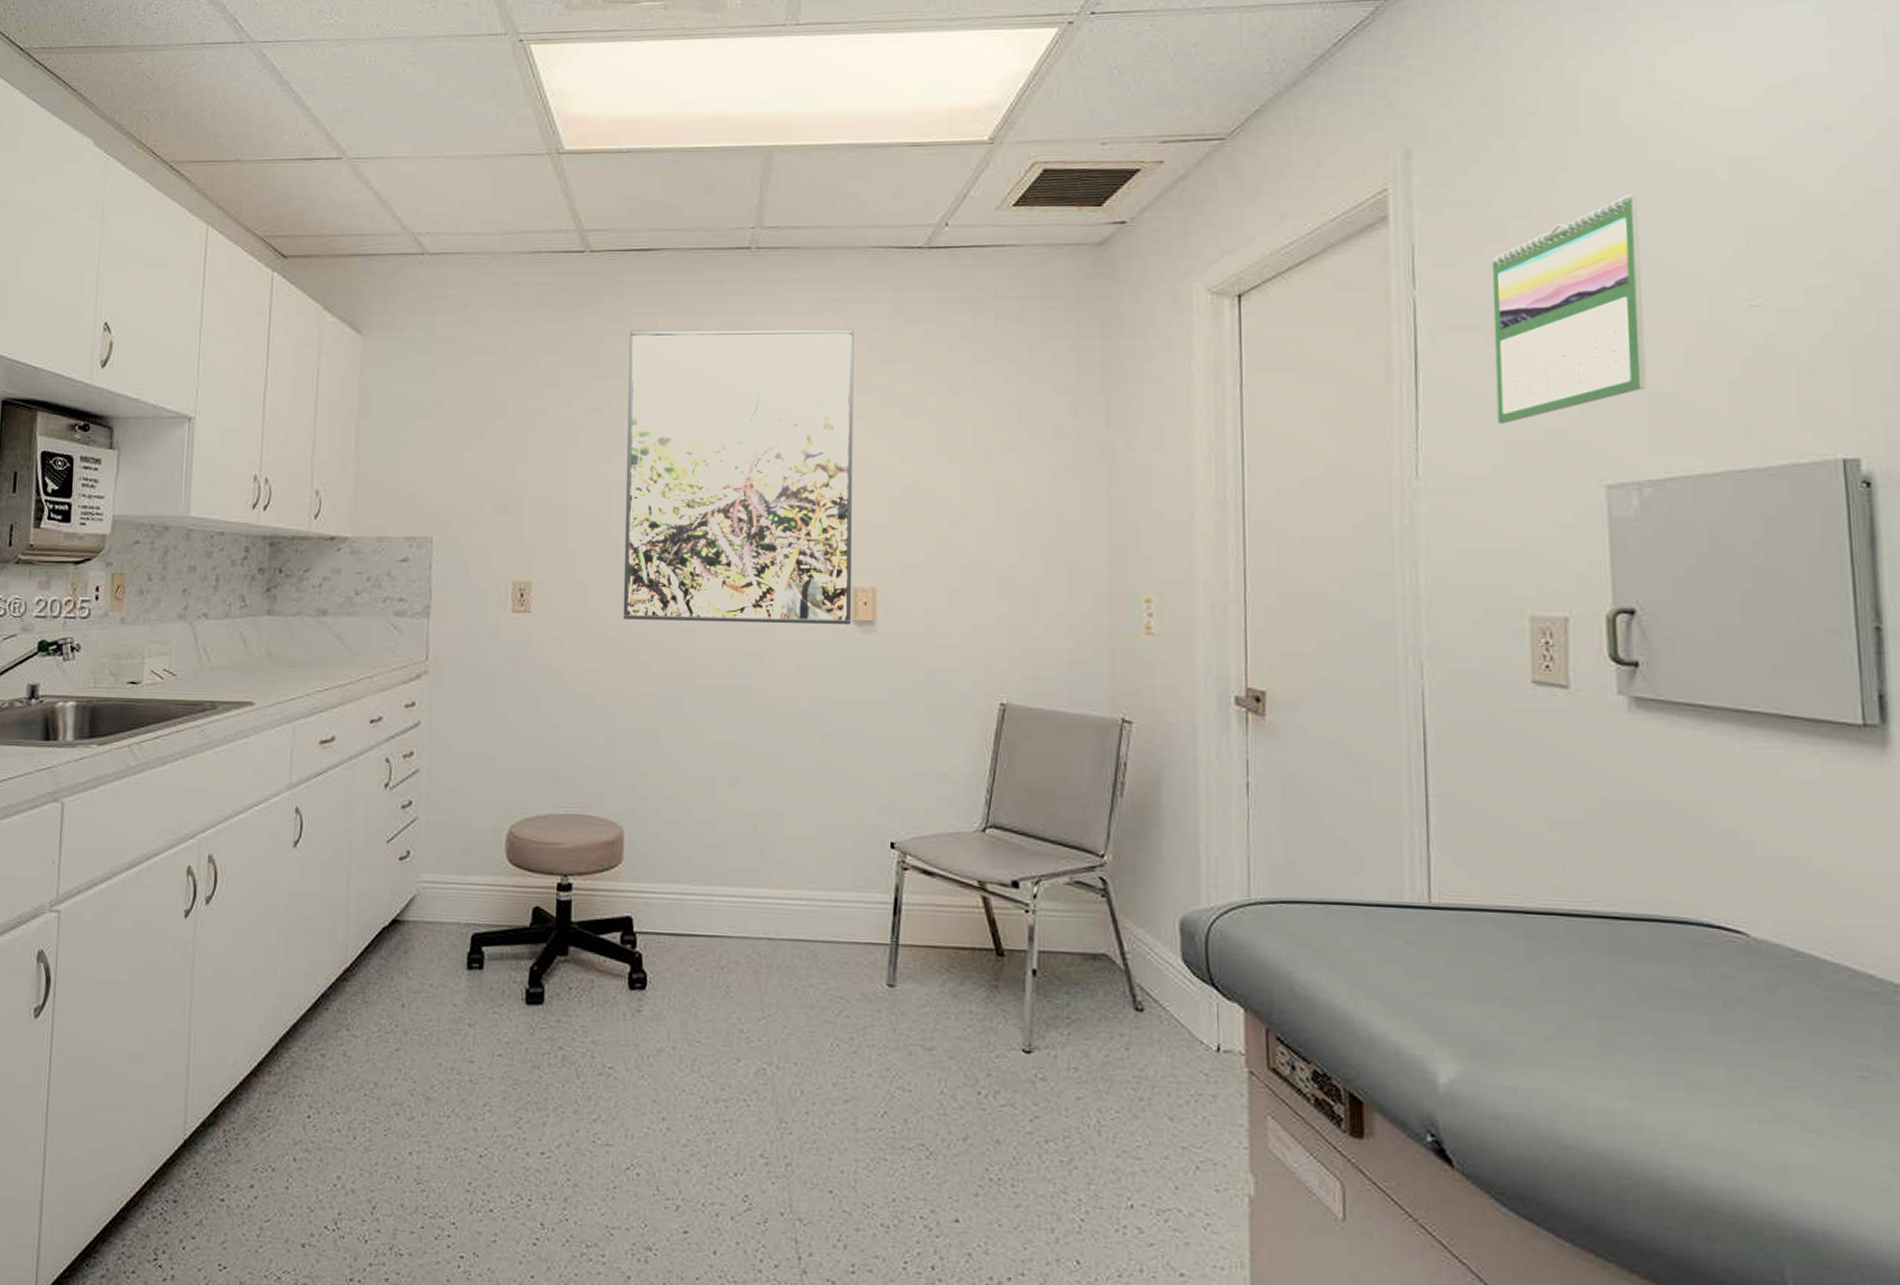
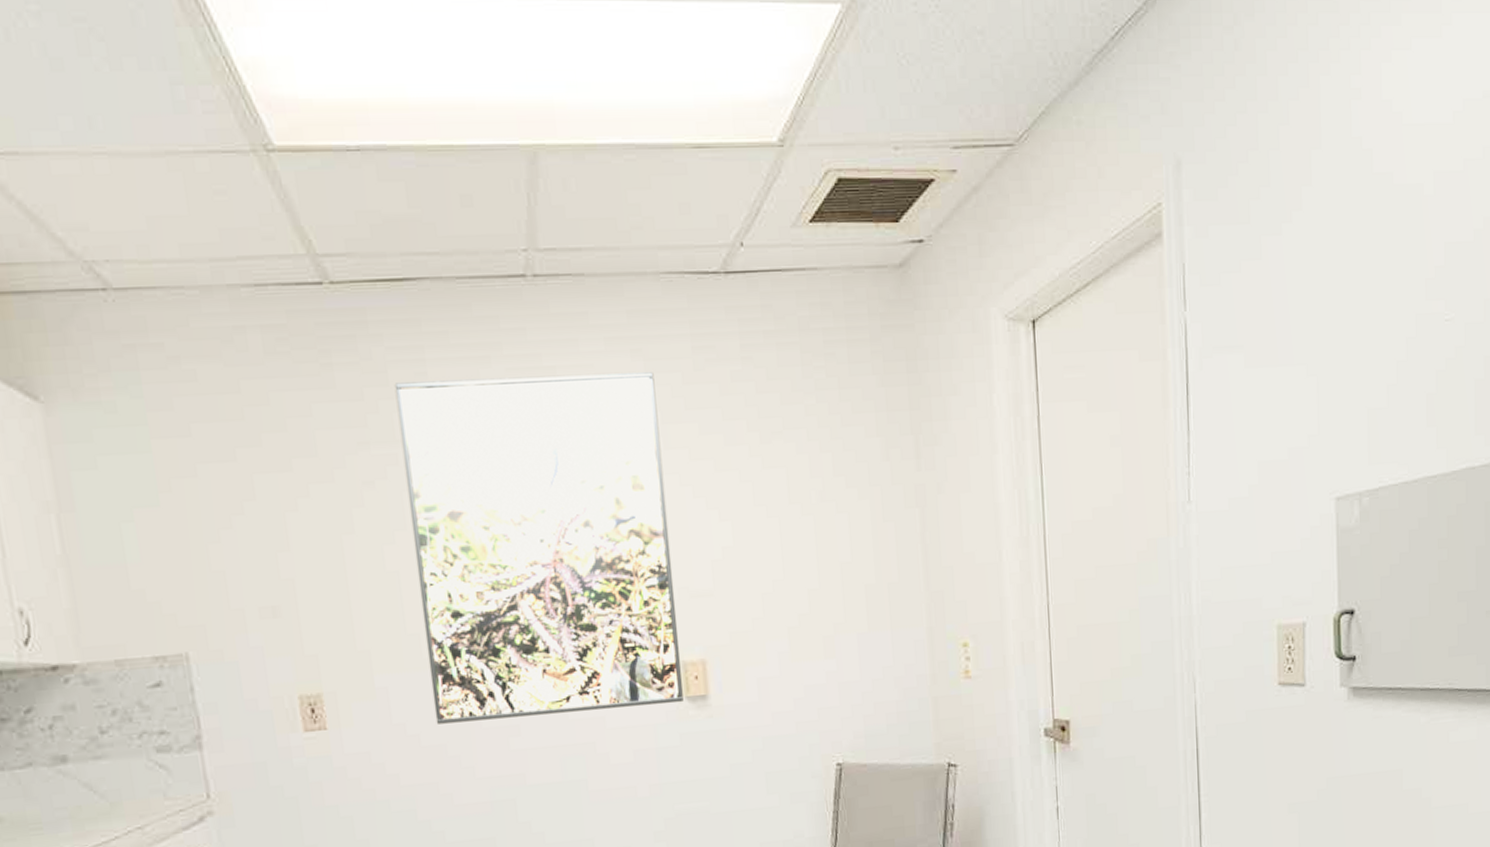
calendar: present [1492,194,1647,424] -> none [1249,209,1367,444]

